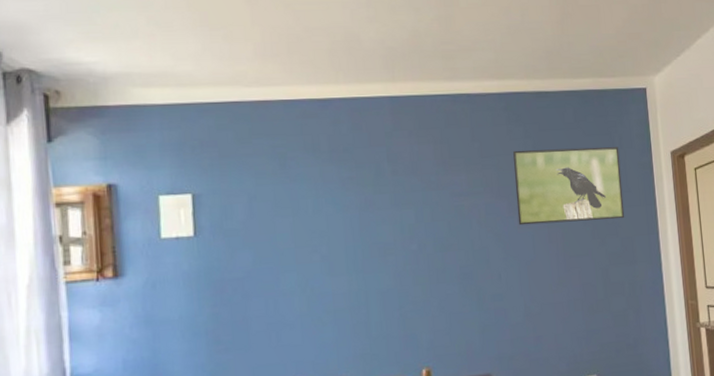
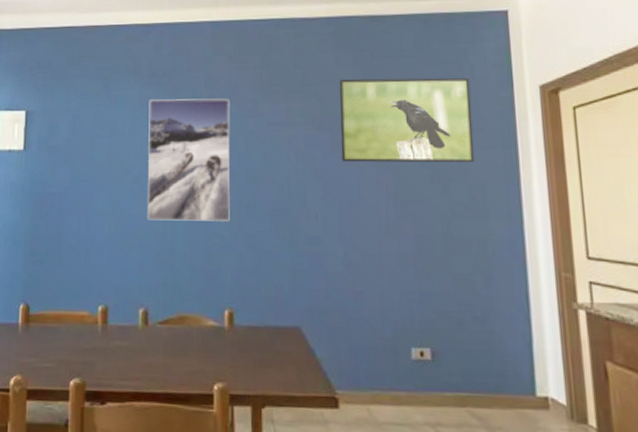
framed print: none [331,172,421,296] -> present [147,98,230,221]

